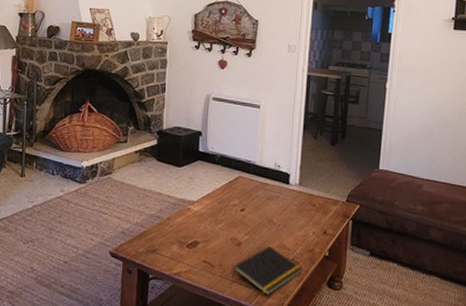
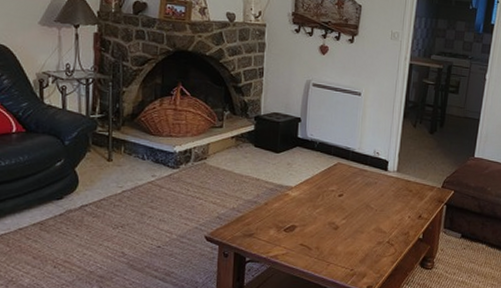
notepad: present [232,246,302,295] -> none [328,230,397,275]

